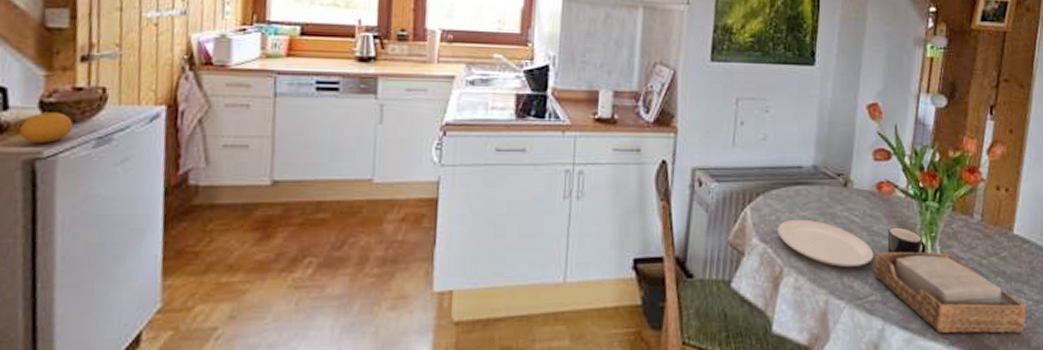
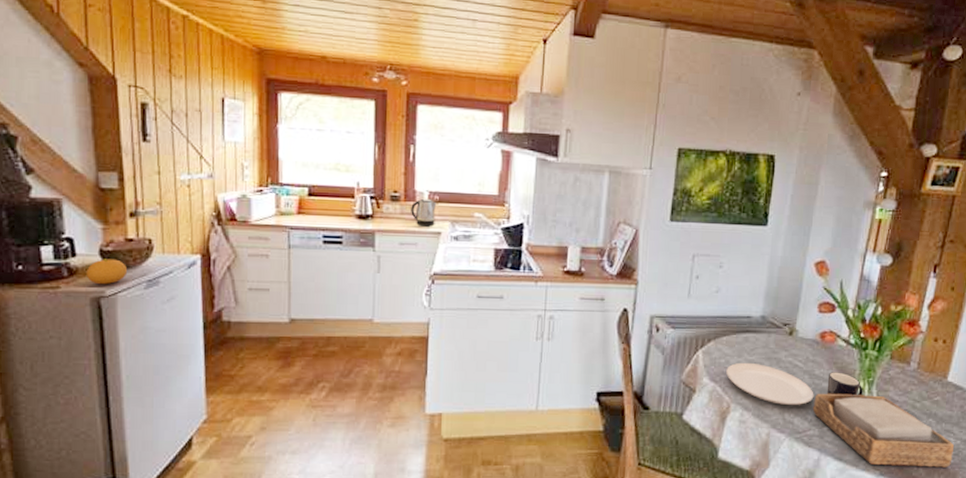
kettle: none [420,37,451,70] -> present [411,198,437,227]

